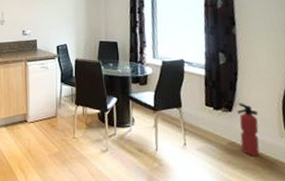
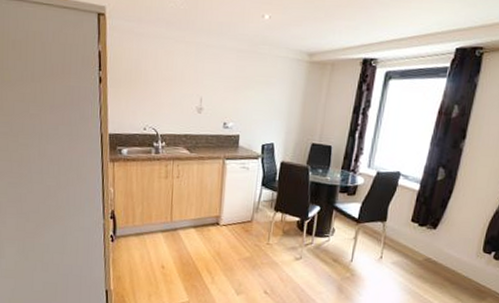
fire extinguisher: present [237,103,260,157] -> none [435,221,462,273]

